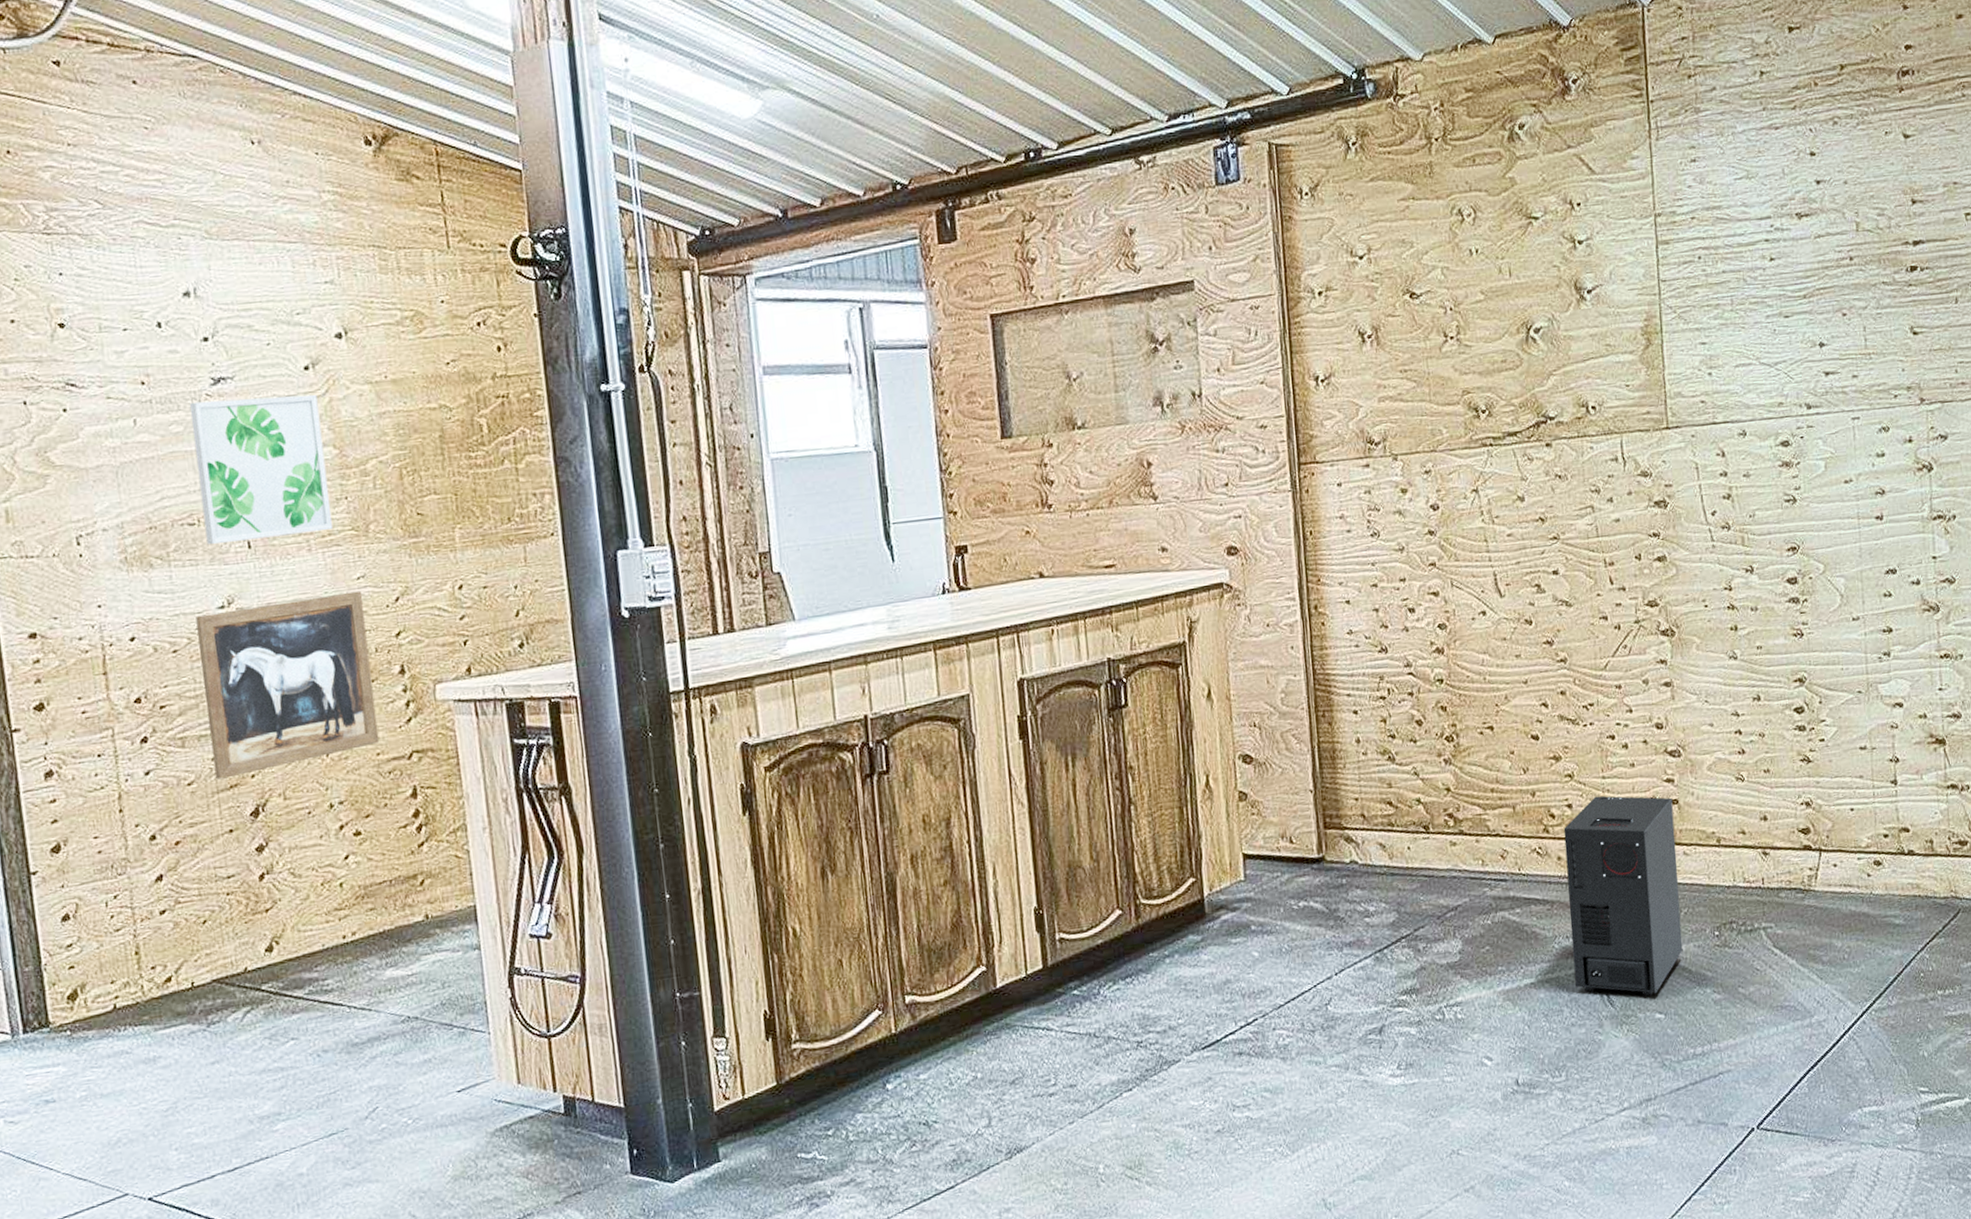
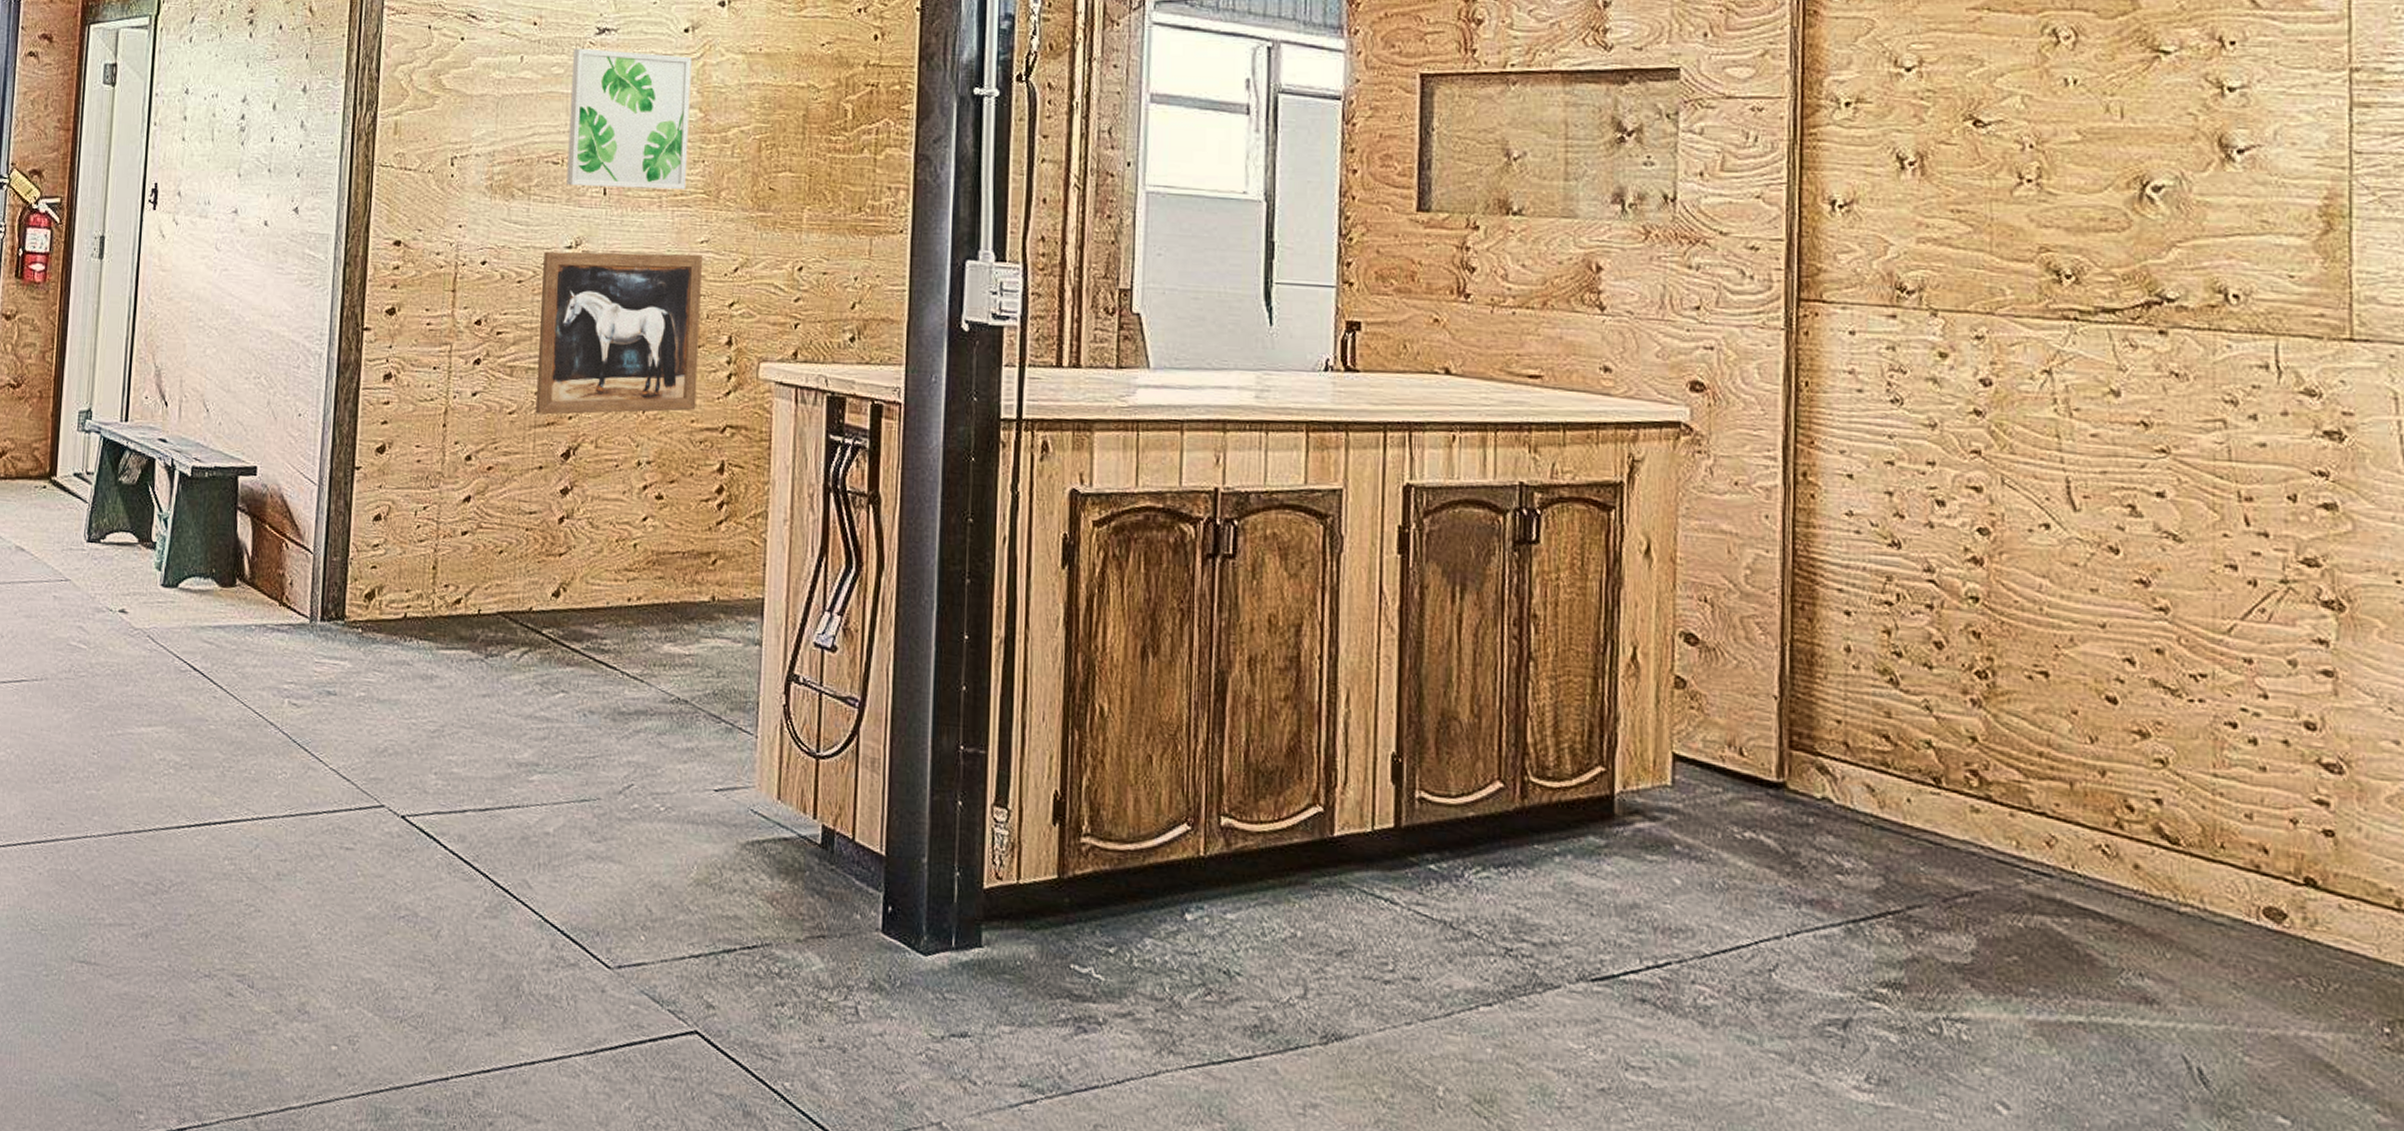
speaker: present [1563,796,1683,997] -> none [2146,797,2329,1090]

